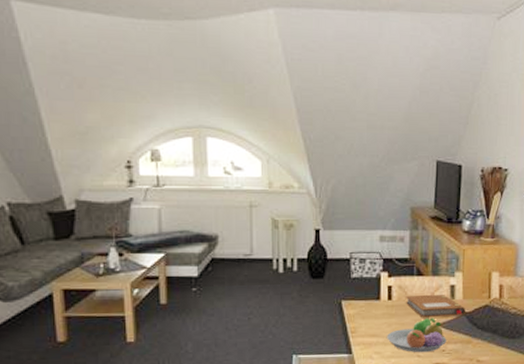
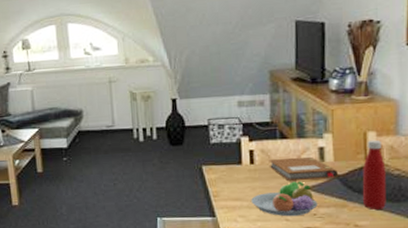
bottle: none [484,280,505,346] -> present [362,139,386,211]

